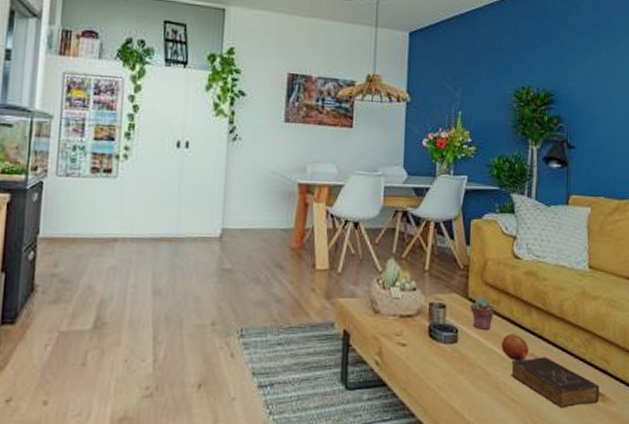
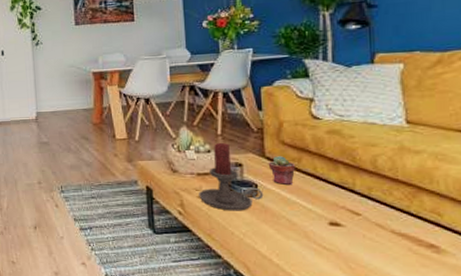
candle holder: none [399,279,463,360] -> present [199,142,264,211]
apple: present [501,334,529,361] -> none [307,188,339,213]
book: present [511,357,600,408] -> none [320,209,432,258]

